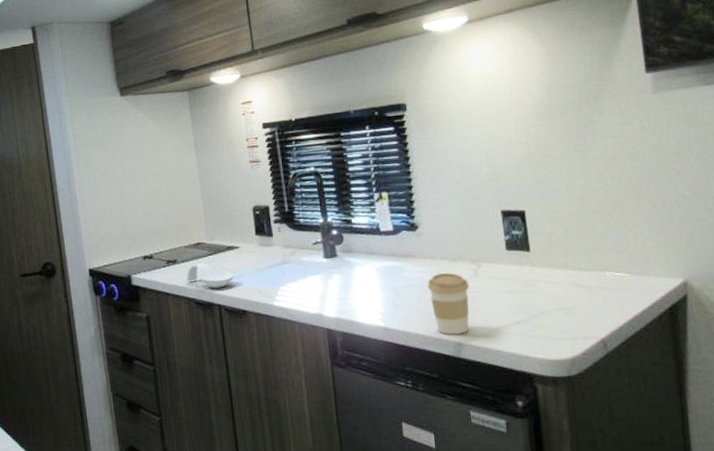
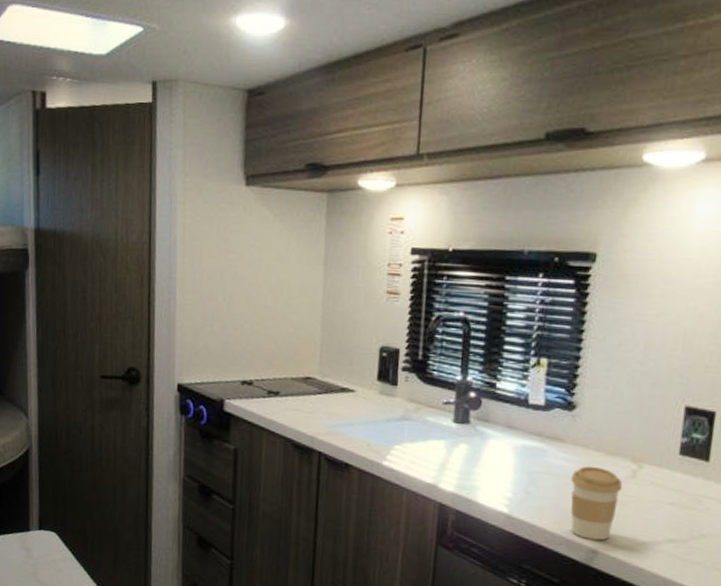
spoon rest: present [186,263,234,289] -> none [287,400,343,434]

